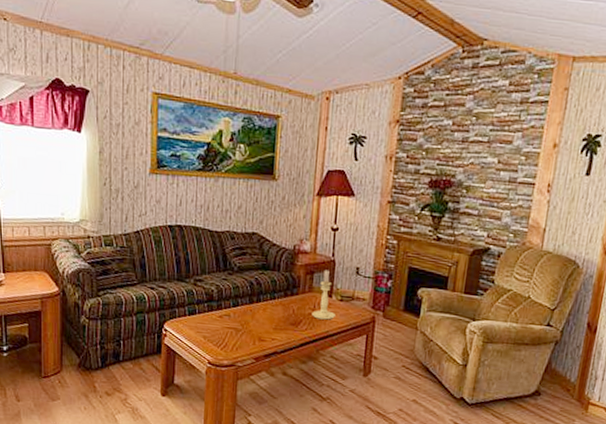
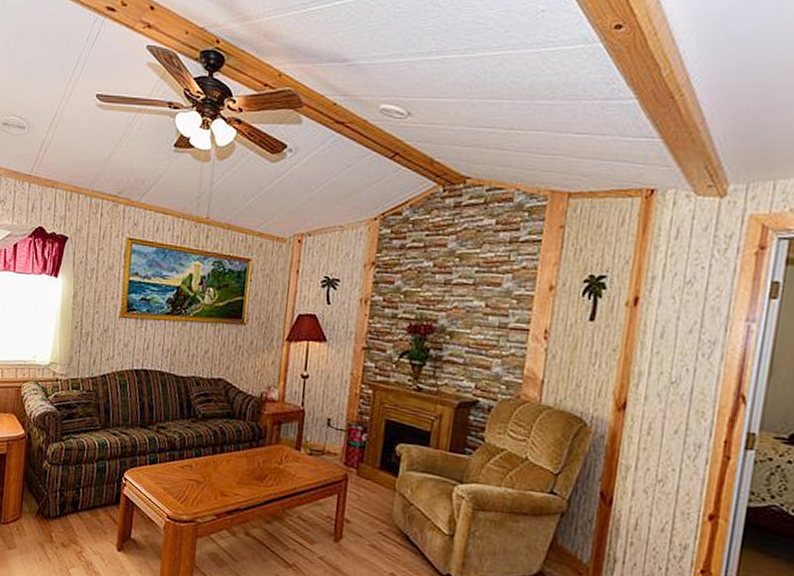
candle holder: present [312,270,335,320] -> none [278,420,304,476]

